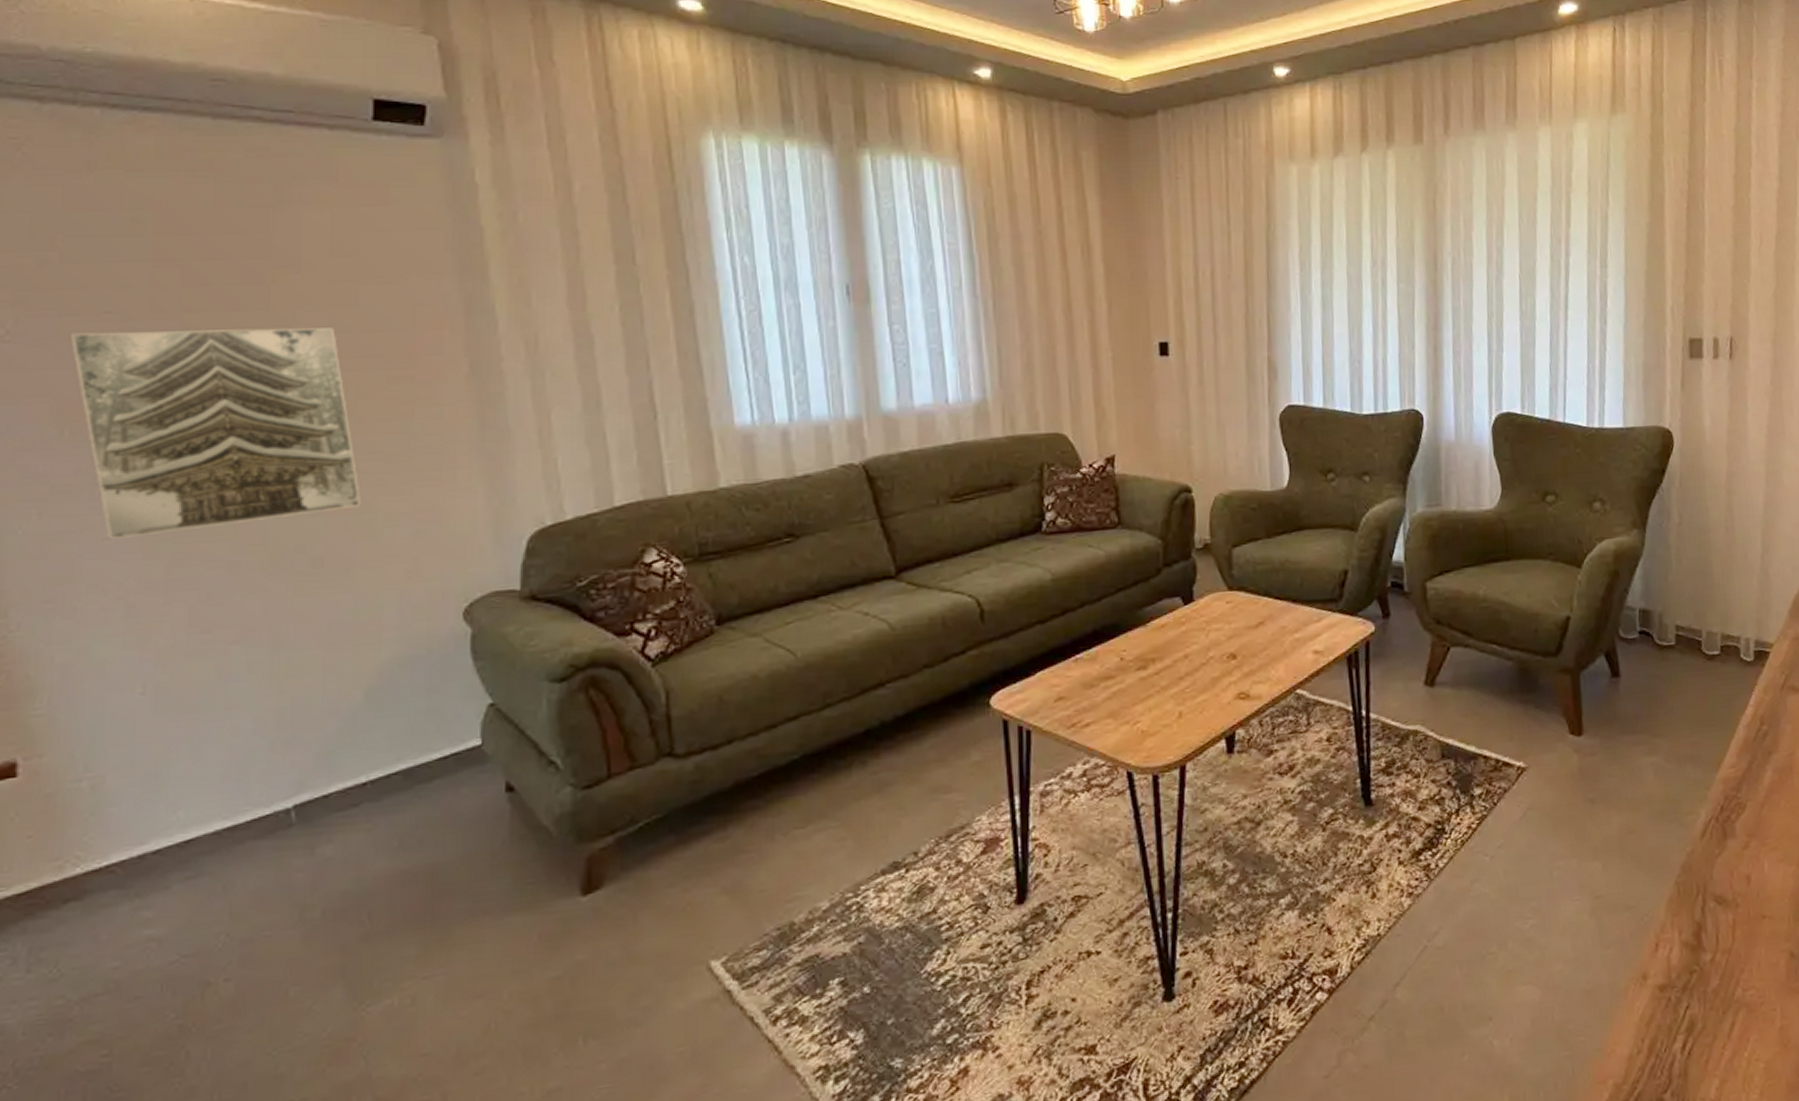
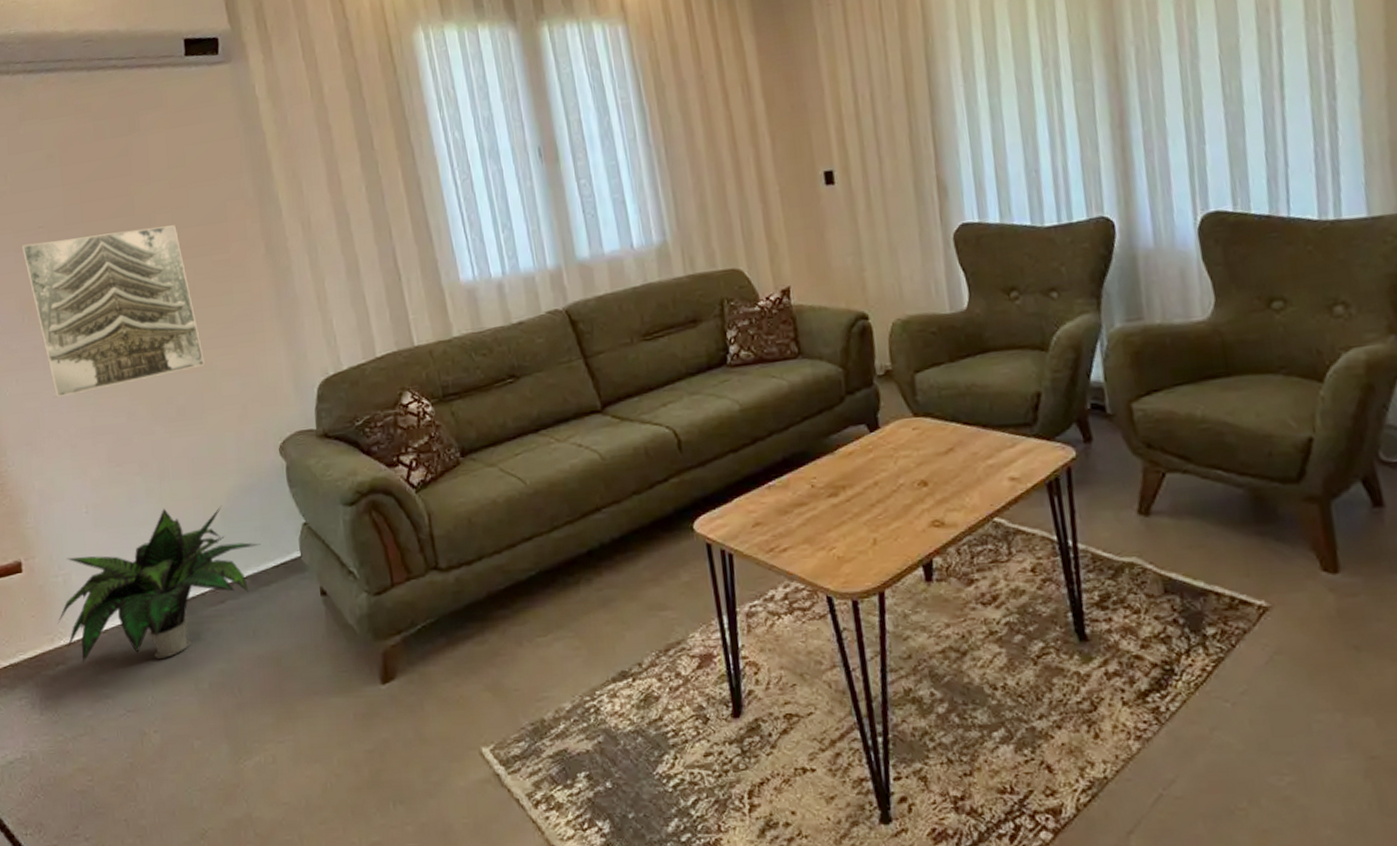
potted plant: none [72,683,423,897] -> present [57,505,261,663]

